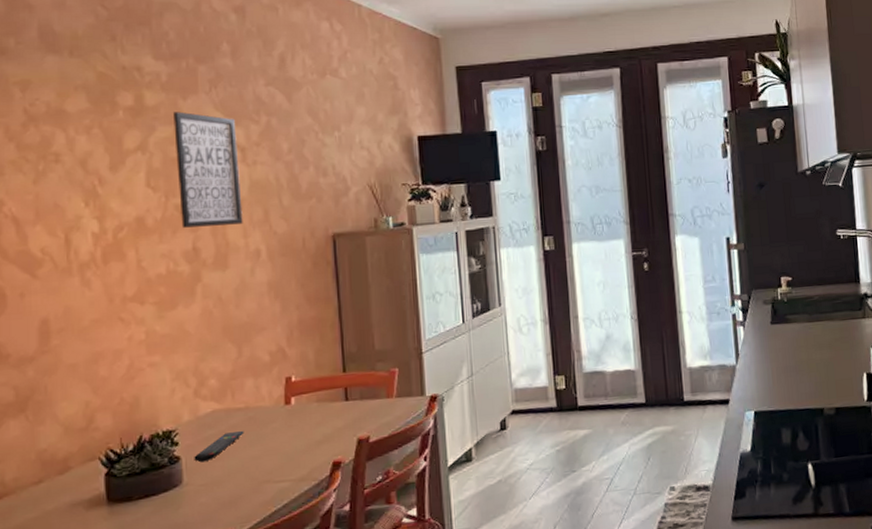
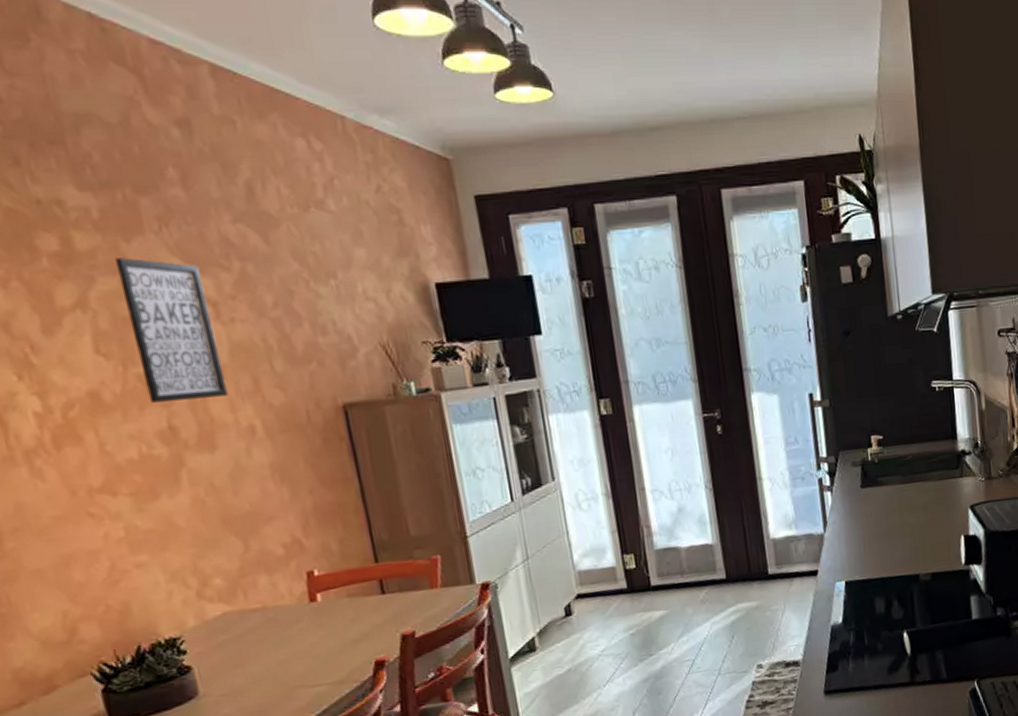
remote control: present [194,431,244,462] -> none [208,634,265,670]

